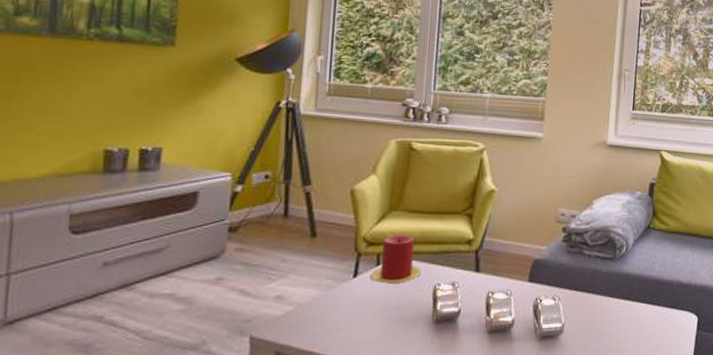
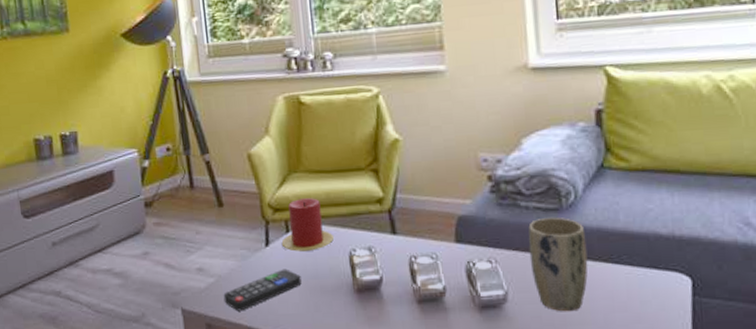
remote control: none [299,299,384,340] -> present [223,268,302,311]
plant pot: none [585,264,630,342] -> present [528,217,588,312]

